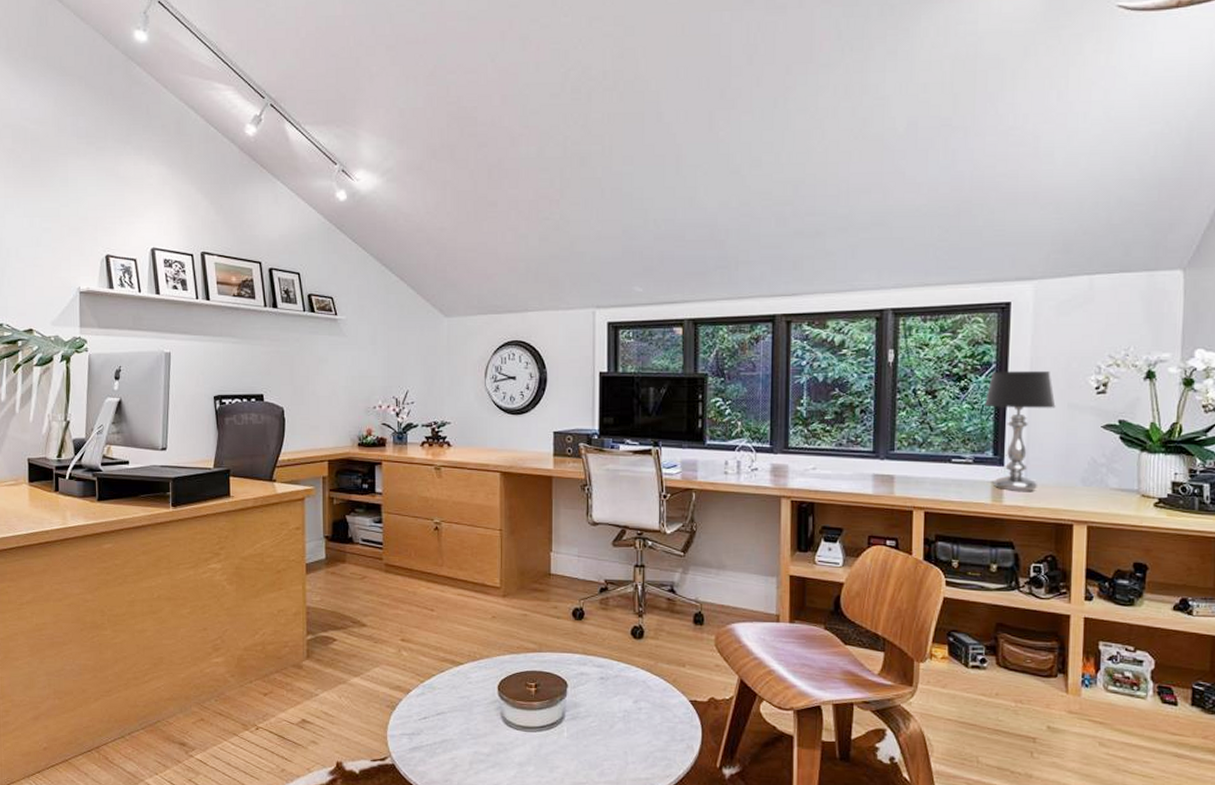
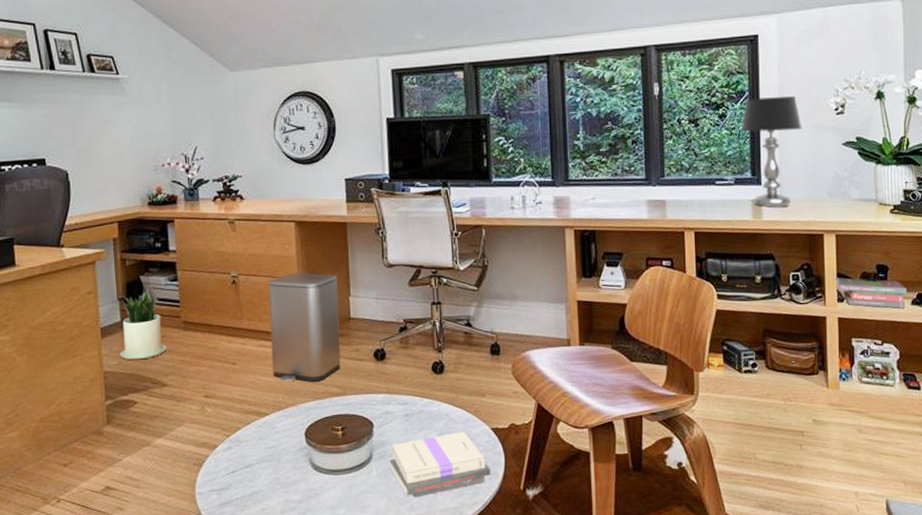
planter: none [322,529,368,598] -> present [119,289,167,361]
pedal bin: none [470,523,540,636] -> present [269,272,341,382]
books: none [581,700,686,764] -> present [389,431,490,498]
books: none [1081,574,1170,614] -> present [834,277,908,309]

